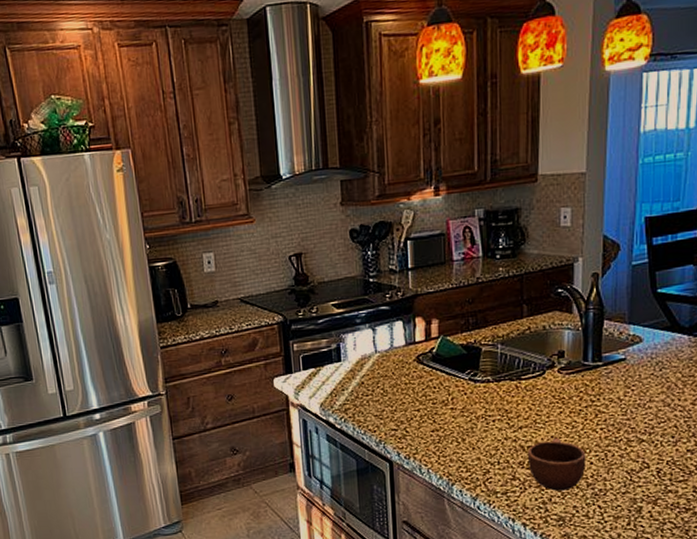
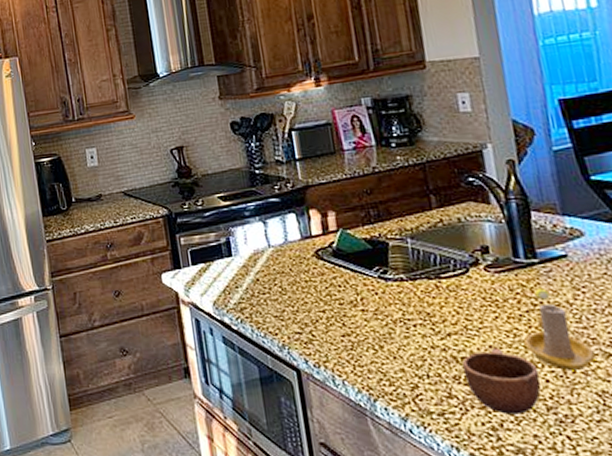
candle holder: none [578,387,631,454] -> present [523,288,596,370]

